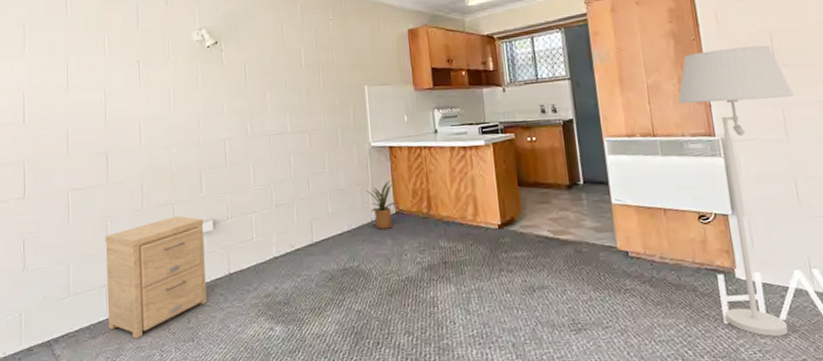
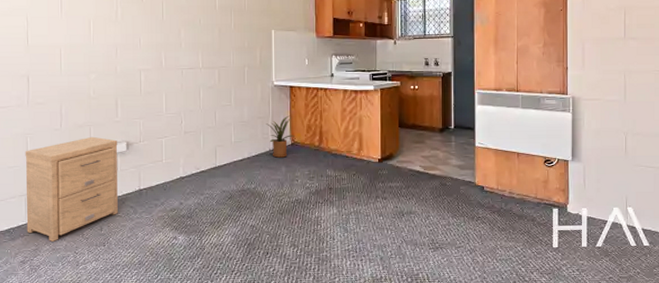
floor lamp: present [678,45,793,337] -> none [542,19,635,259]

